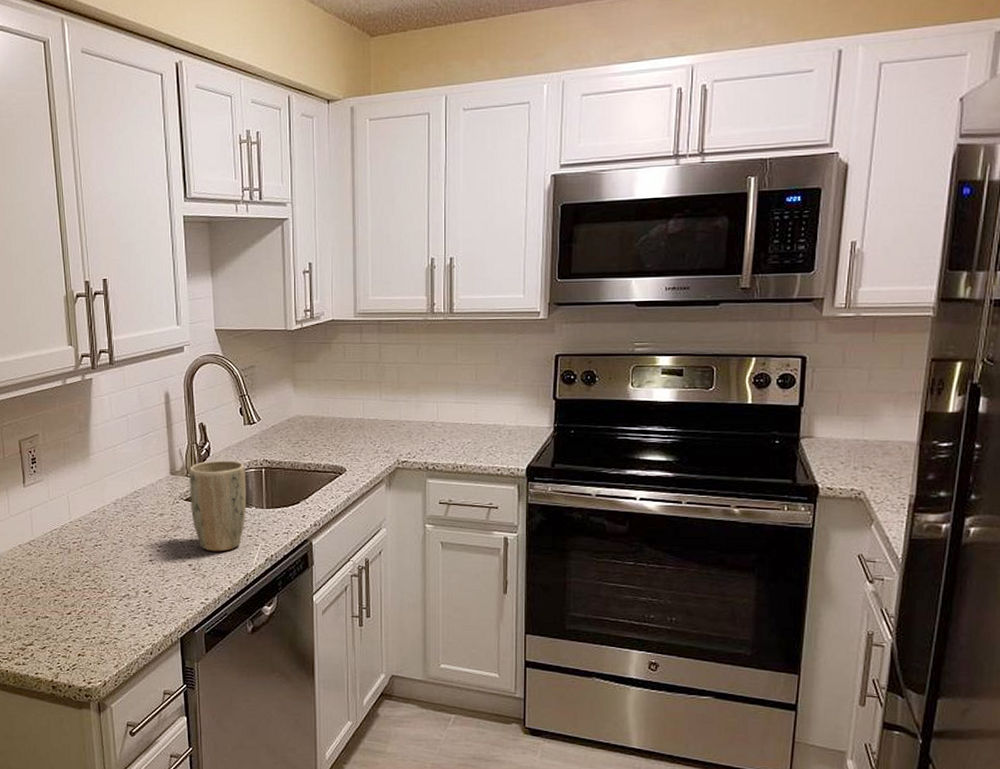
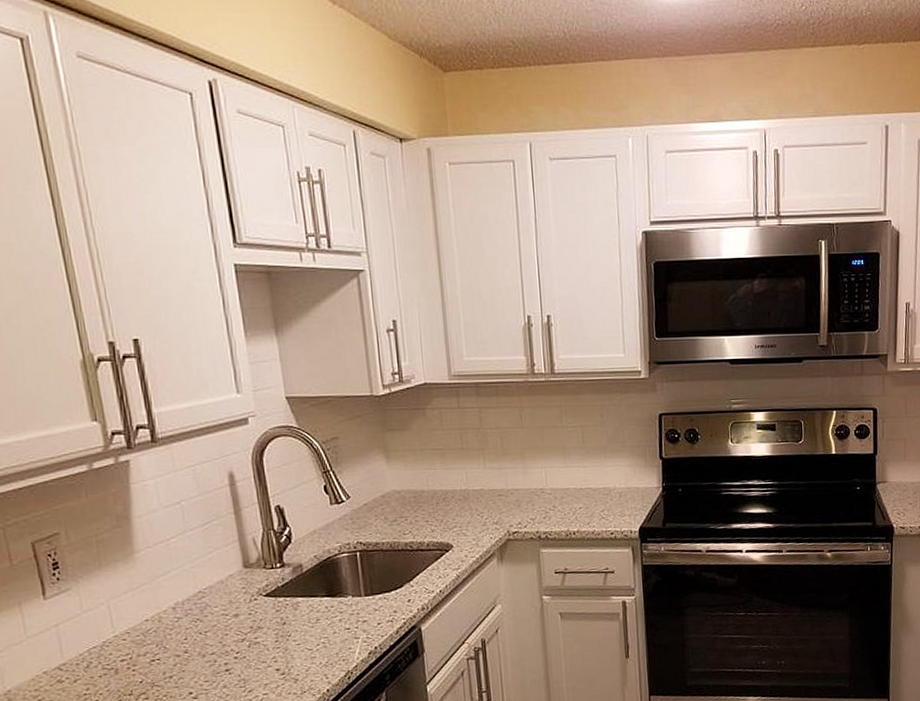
plant pot: present [189,460,247,552] -> none [267,545,342,651]

